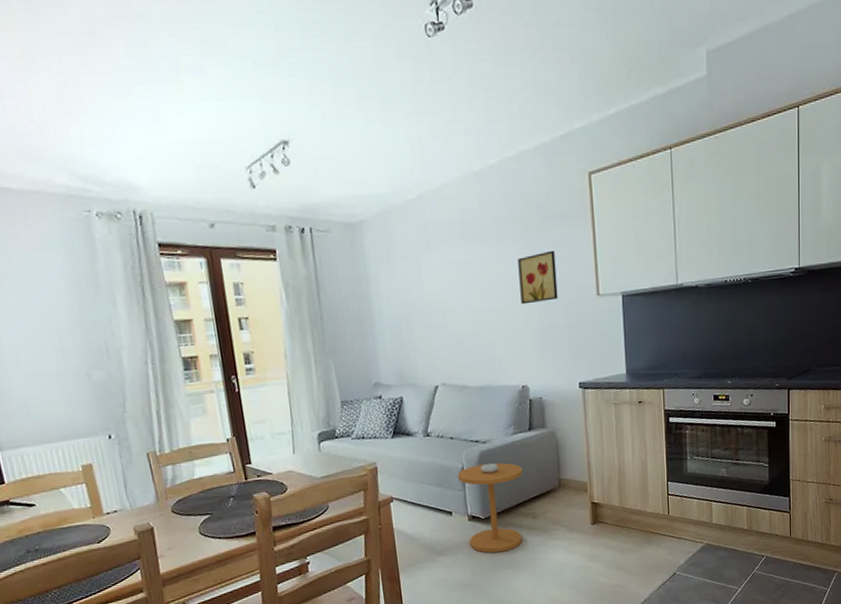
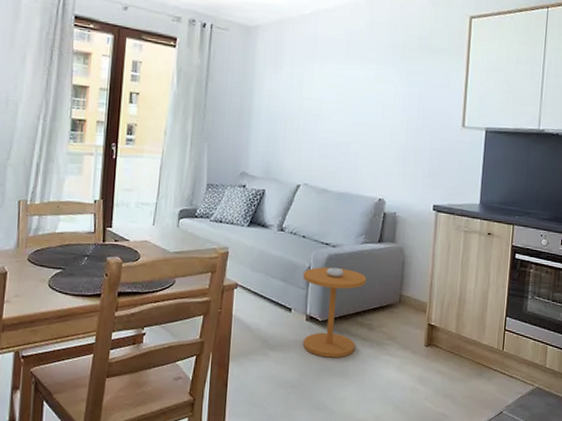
wall art: present [518,250,558,305] -> none [390,79,429,125]

